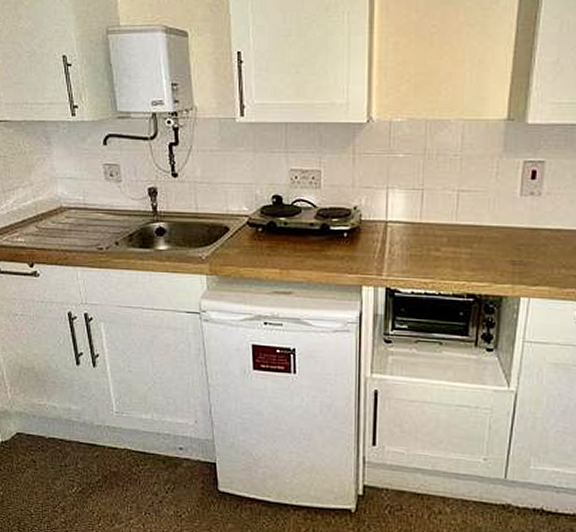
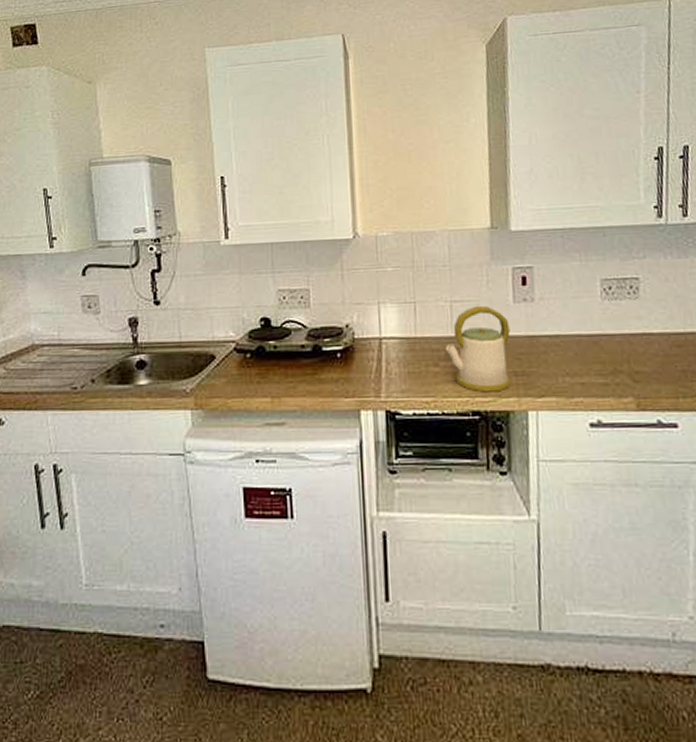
kettle: none [447,196,514,278] -> present [445,305,511,393]

